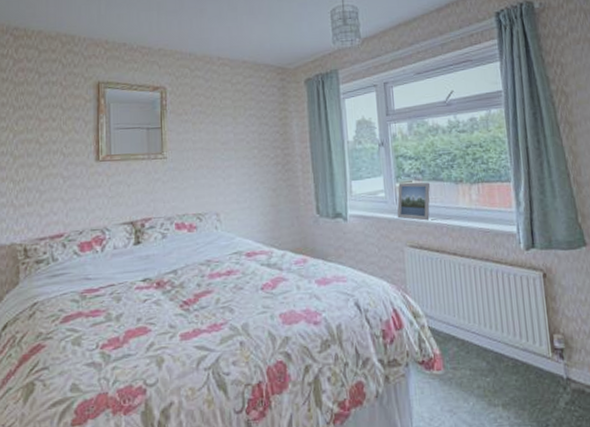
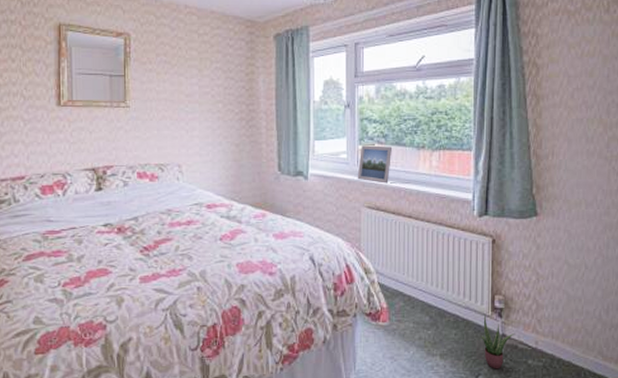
potted plant: none [543,356,580,419] -> present [480,314,515,369]

